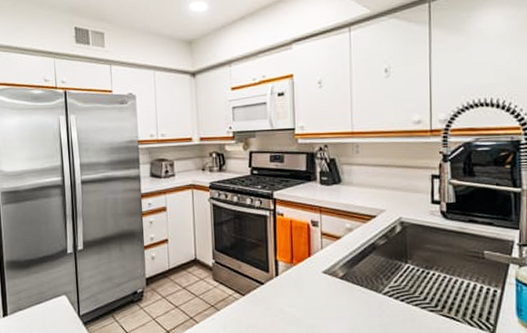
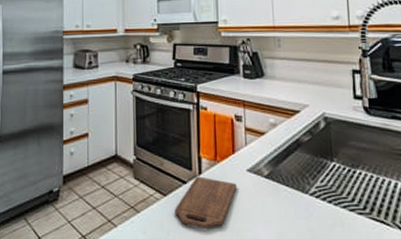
cutting board: none [252,278,312,324] -> present [174,176,237,229]

